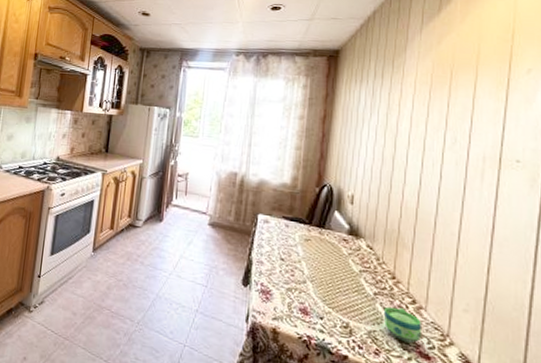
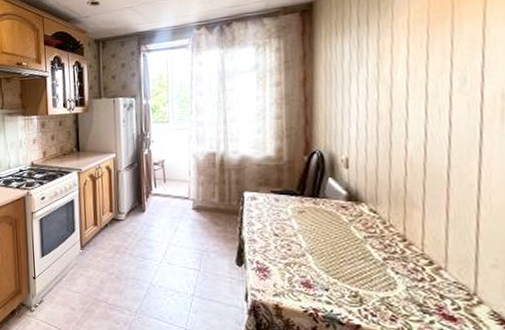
cup: present [383,306,421,343] -> none [396,270,443,306]

